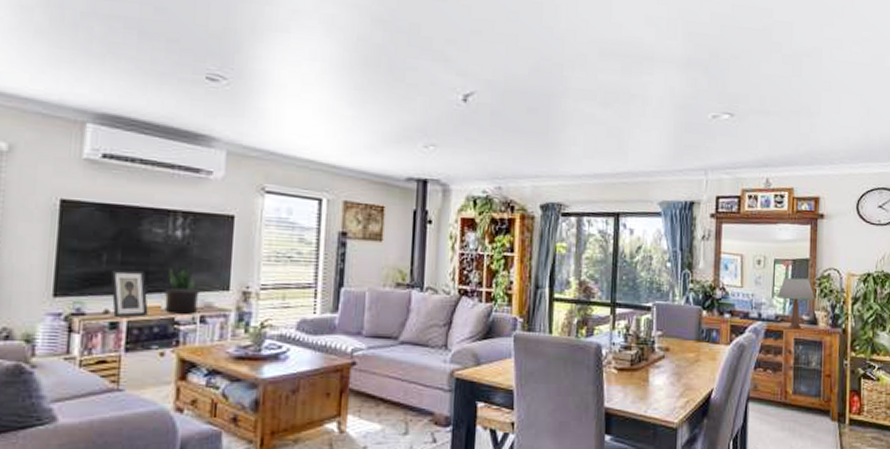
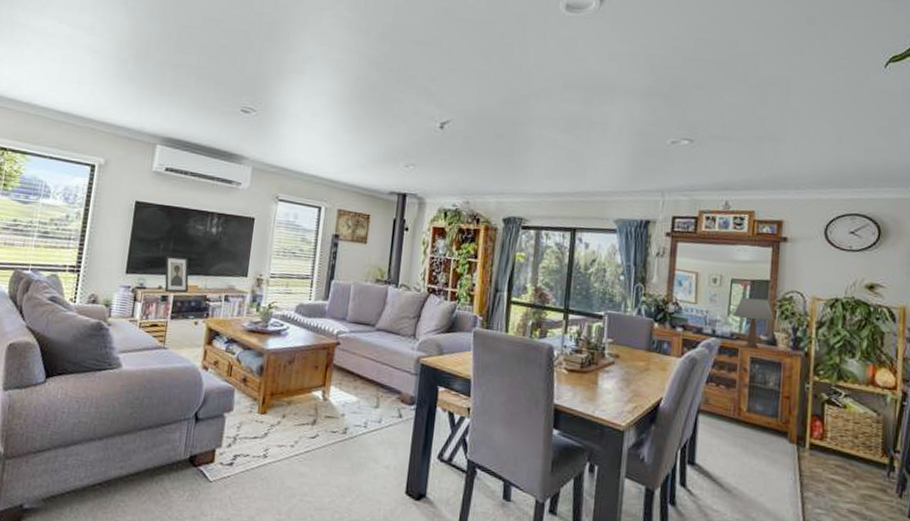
planter: present [164,267,200,315] -> none [200,256,226,294]

